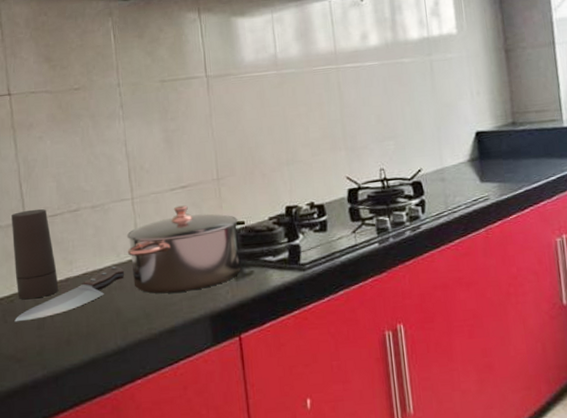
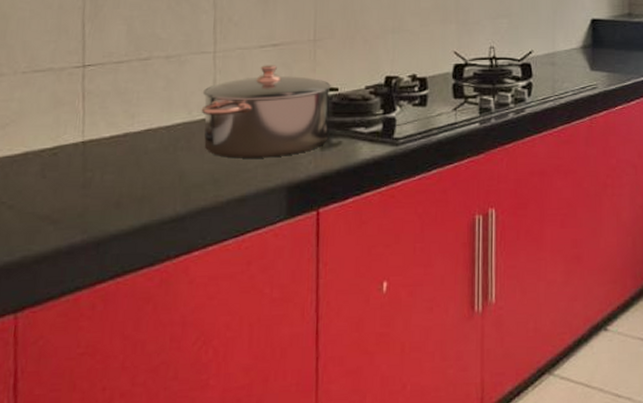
canister: present [11,208,59,300] -> none [63,53,115,154]
kitchen knife: present [14,265,125,322] -> none [55,124,195,178]

